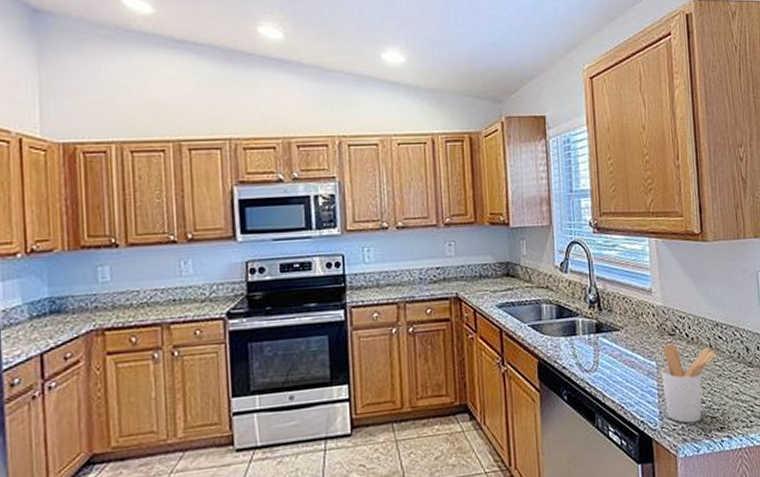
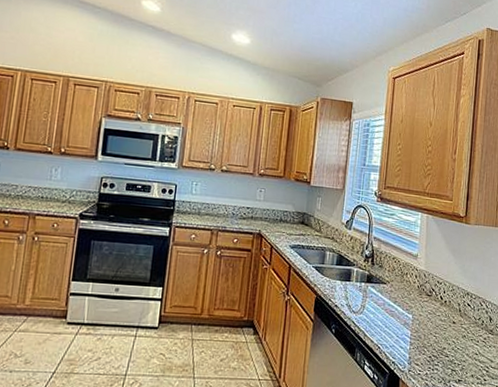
utensil holder: present [661,344,716,424] -> none [414,303,463,372]

